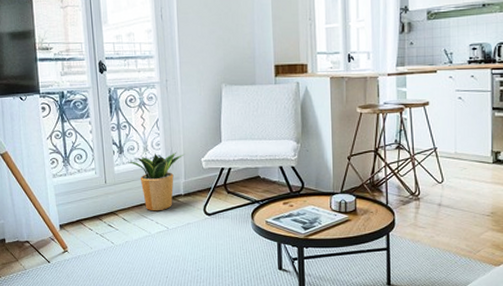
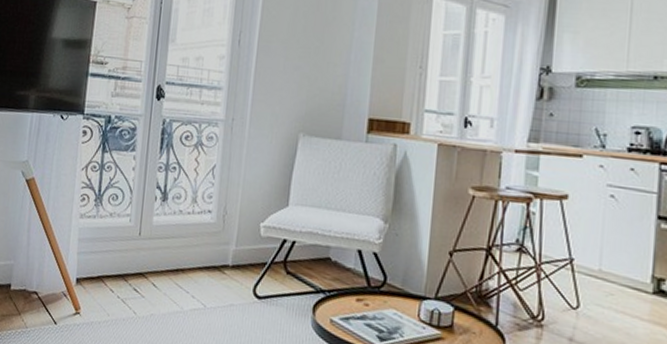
potted plant: present [128,151,185,211] -> none [171,207,241,283]

